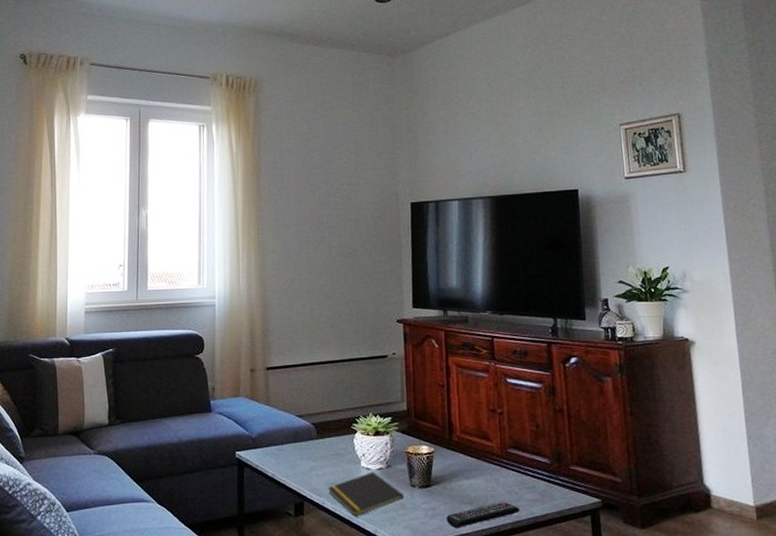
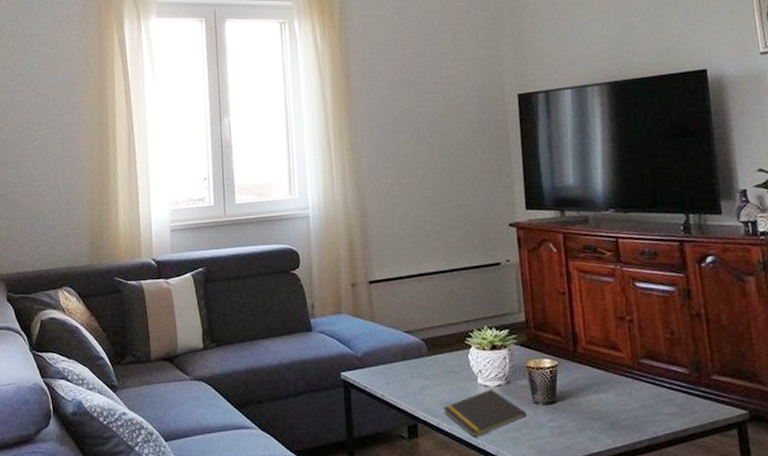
remote control: present [446,502,520,529] -> none [575,417,656,447]

